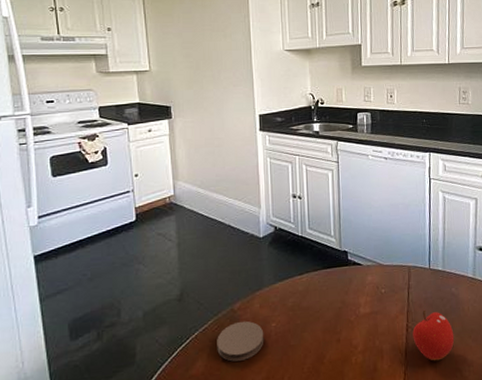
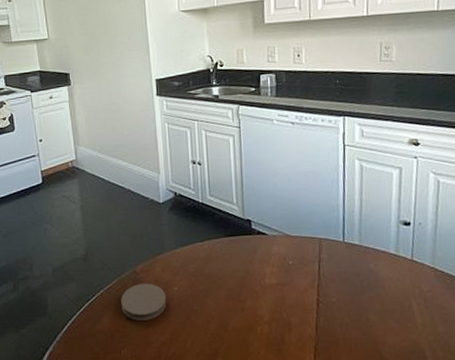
fruit: present [412,309,455,361] -> none [324,285,373,339]

